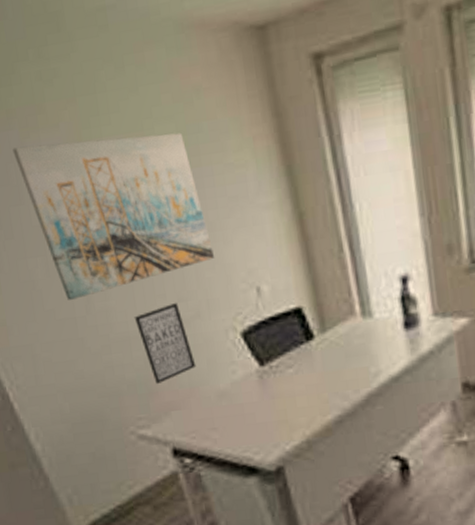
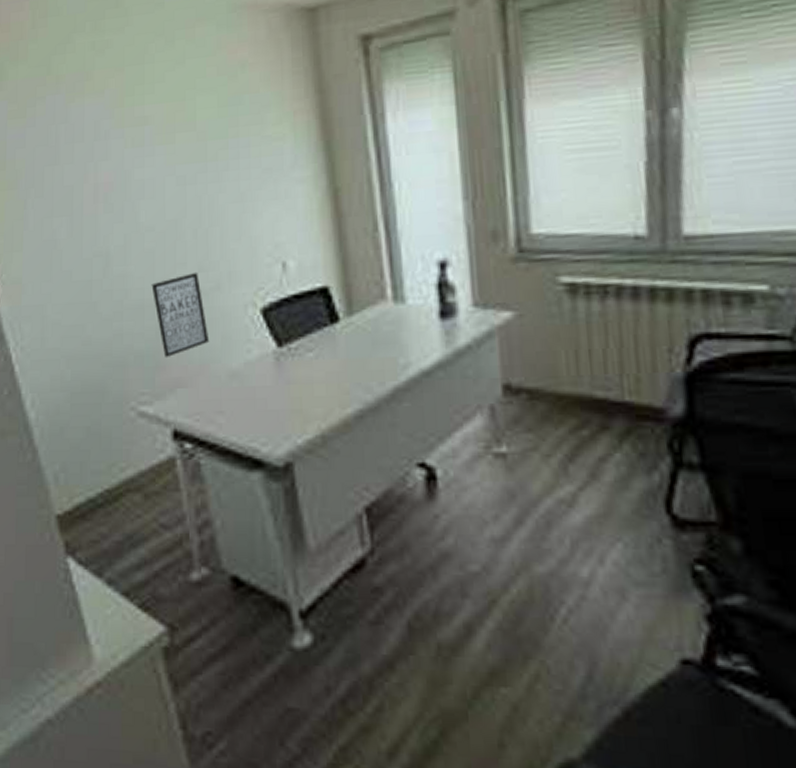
wall art: present [12,132,214,300] -> none [56,104,241,262]

